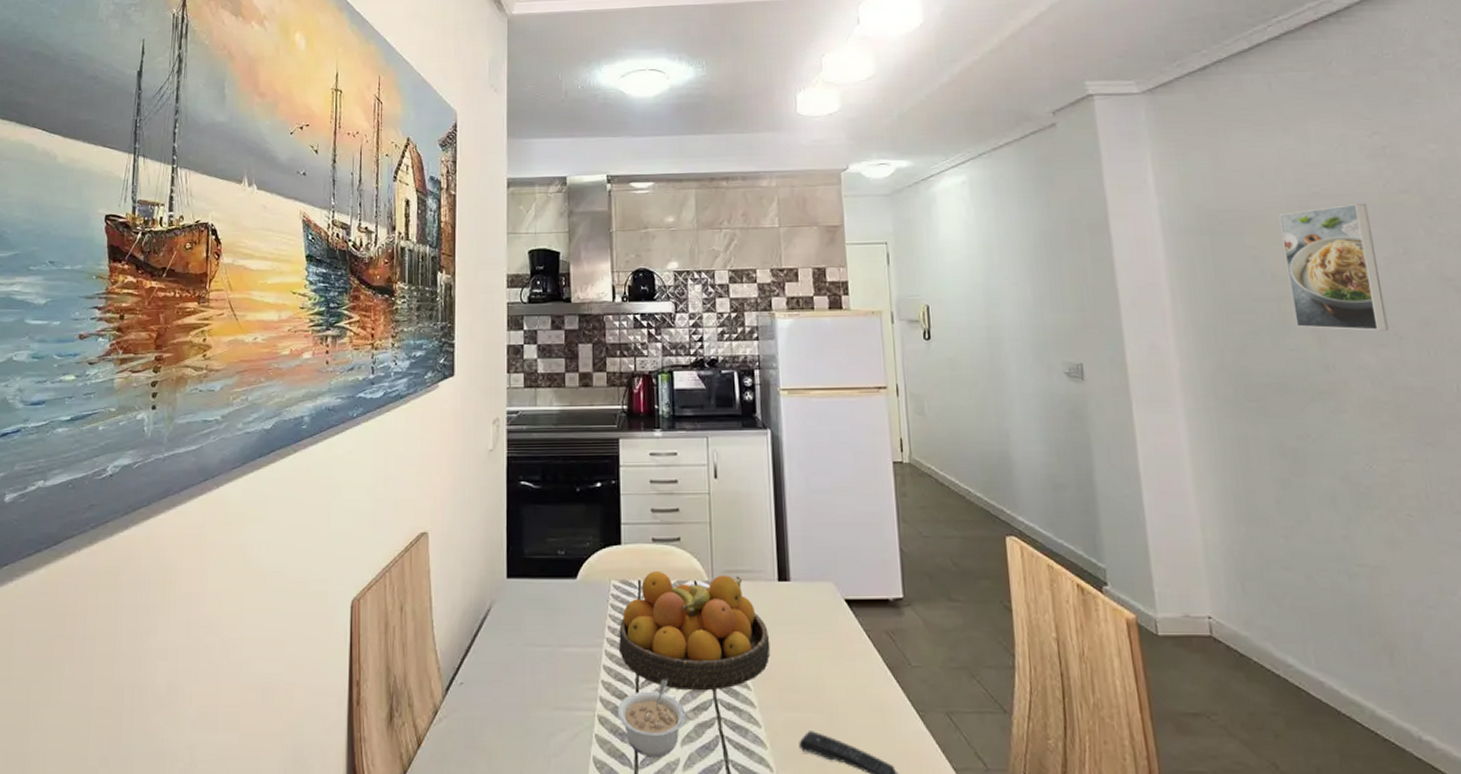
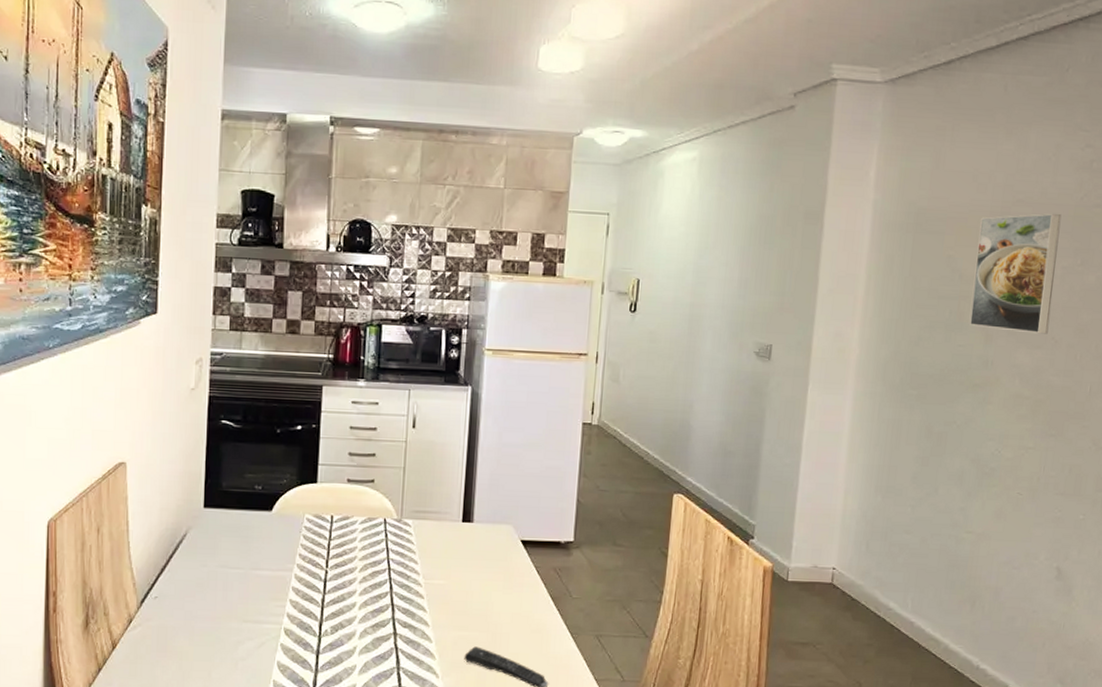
legume: present [617,679,686,758] -> none [302,600,365,664]
fruit bowl: present [619,570,771,691] -> none [308,507,449,612]

